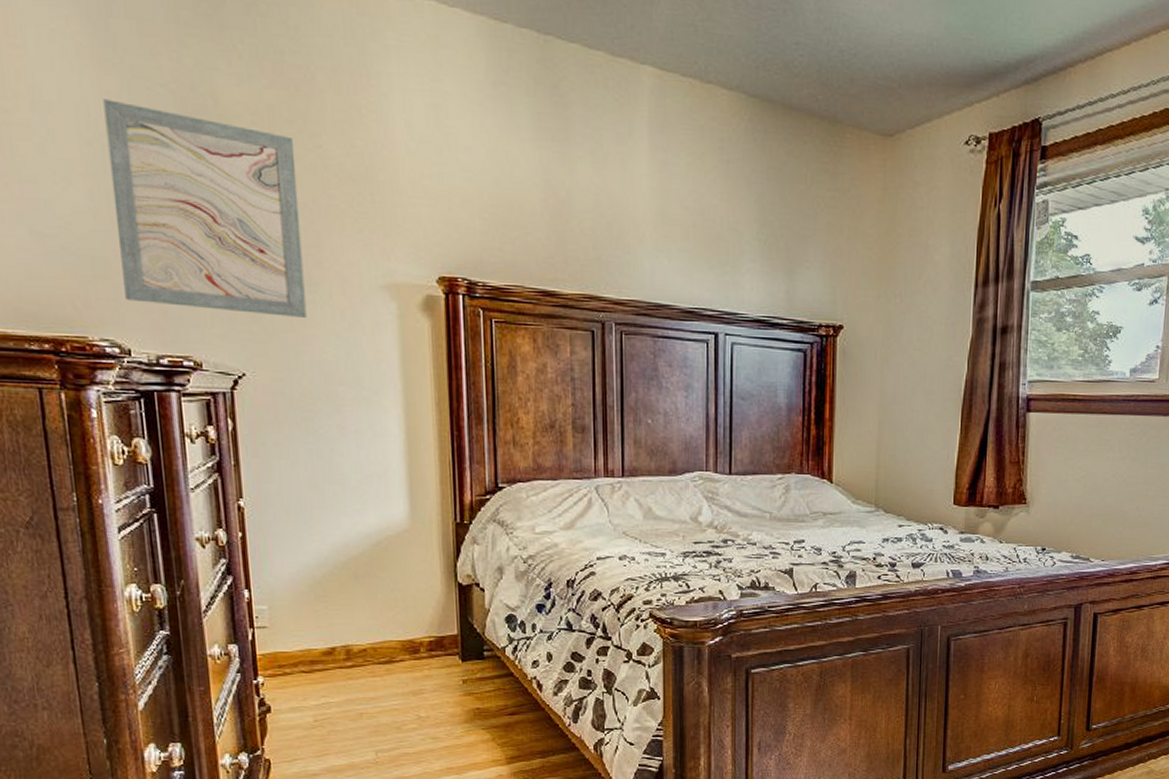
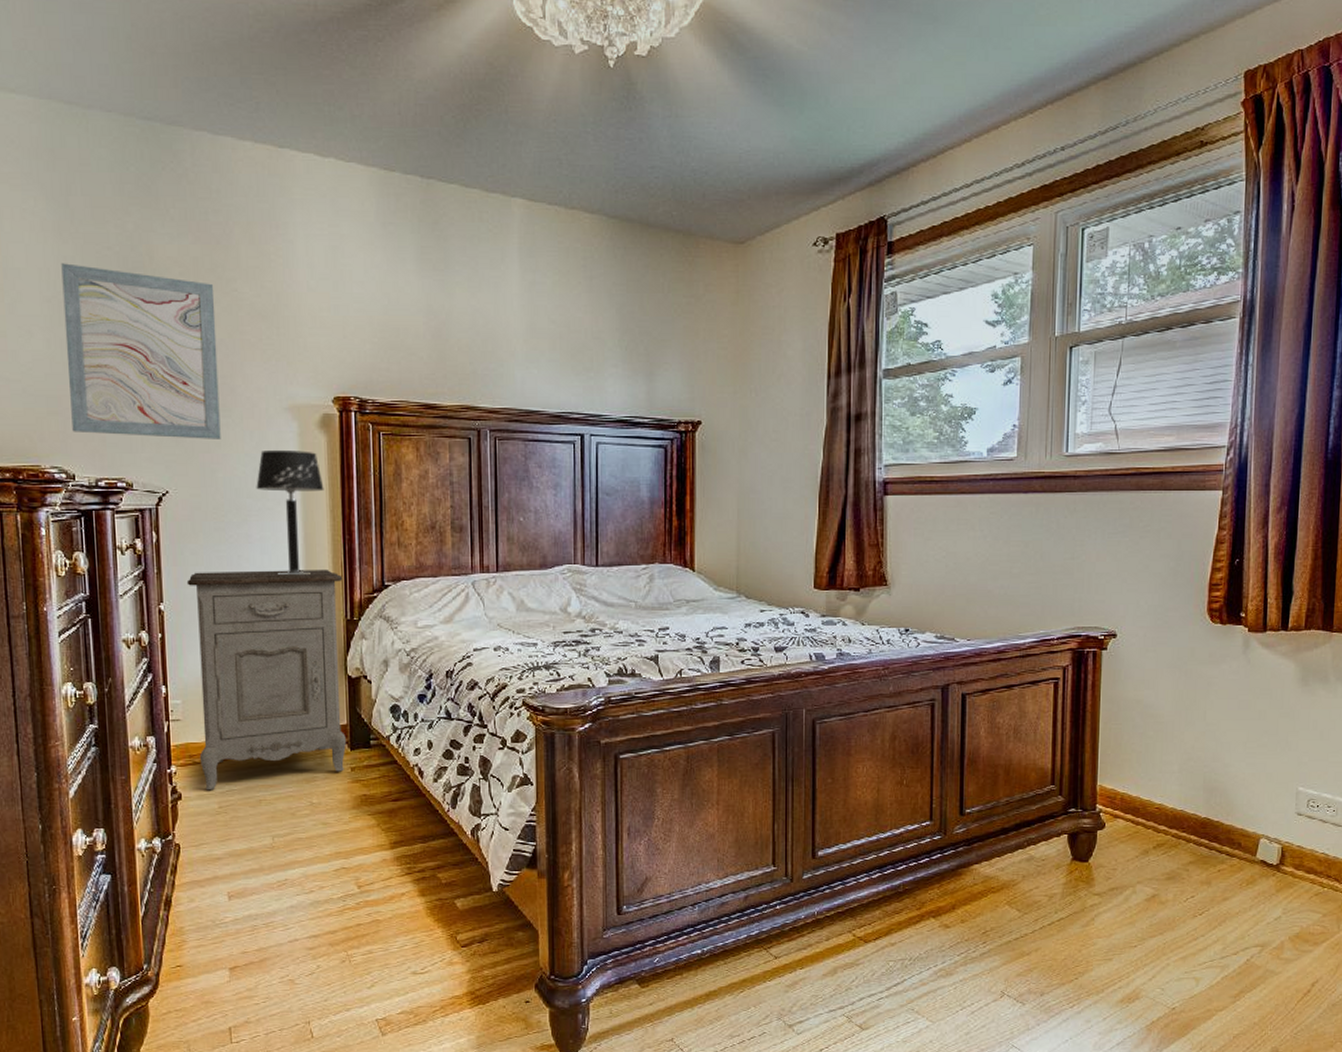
nightstand: none [270,465,457,703] -> present [186,570,346,791]
table lamp: none [349,332,429,474] -> present [256,449,324,576]

